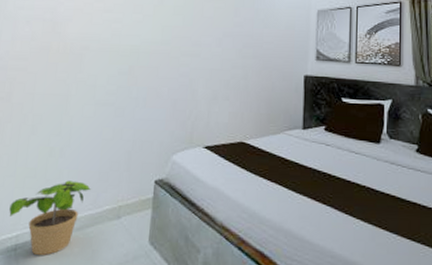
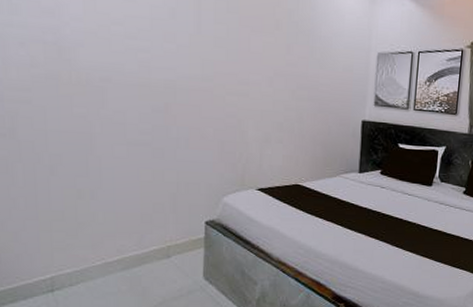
potted plant: present [9,180,91,256] -> none [37,223,133,295]

